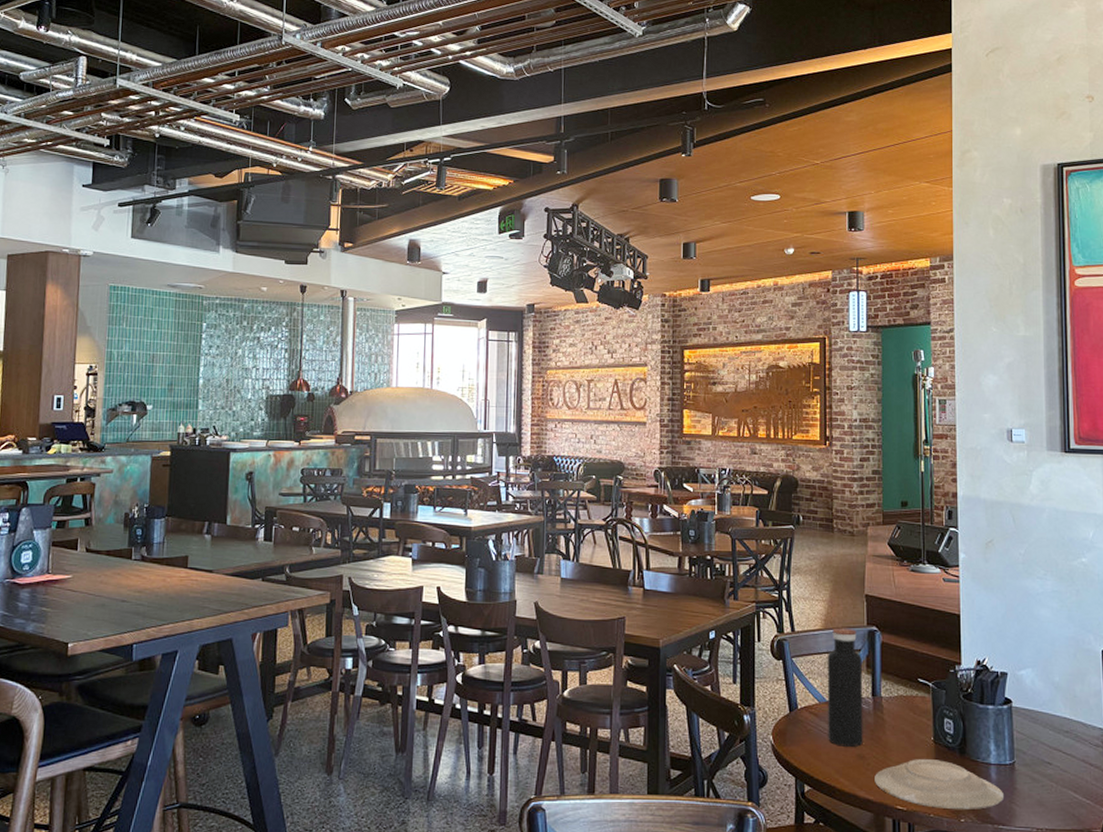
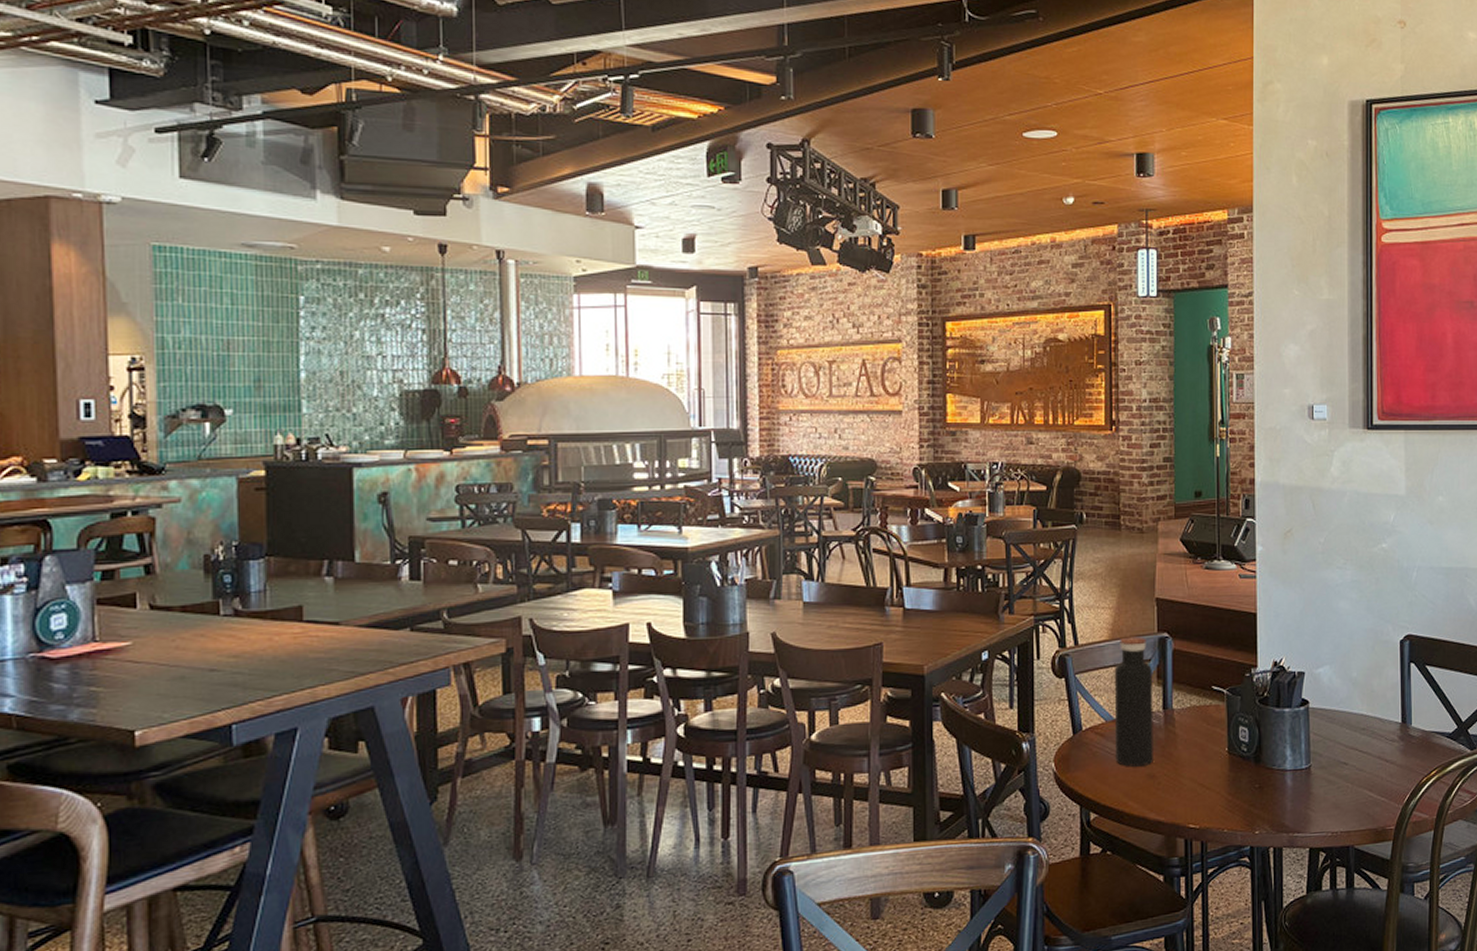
plate: present [875,759,1005,809] -> none [1166,771,1300,823]

